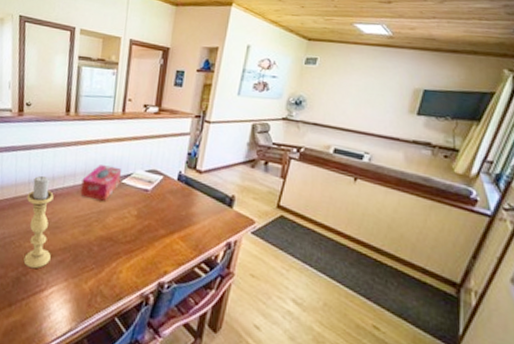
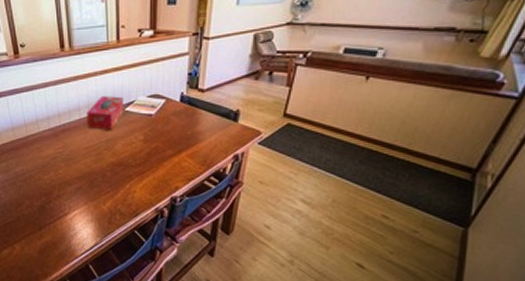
candle holder: present [23,175,54,268] -> none [37,113,69,196]

